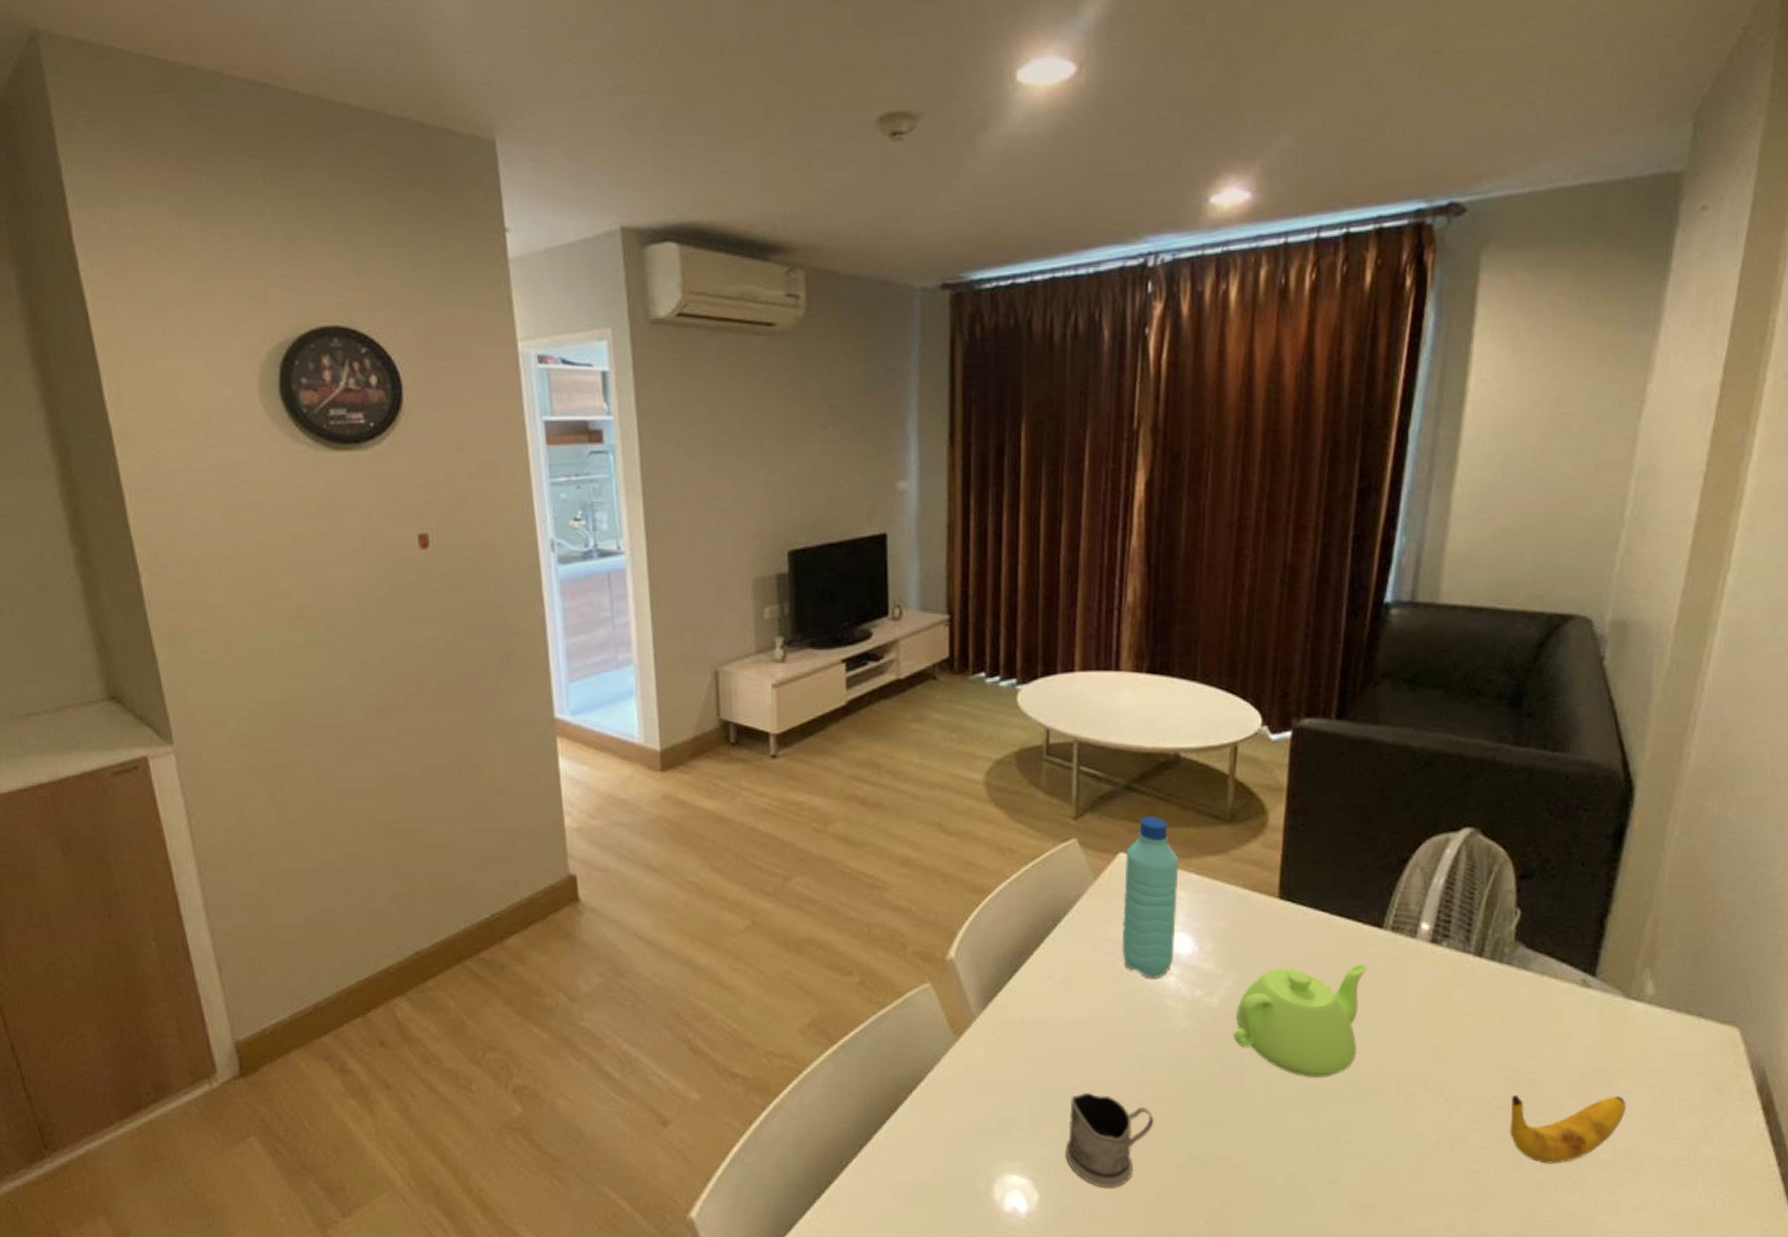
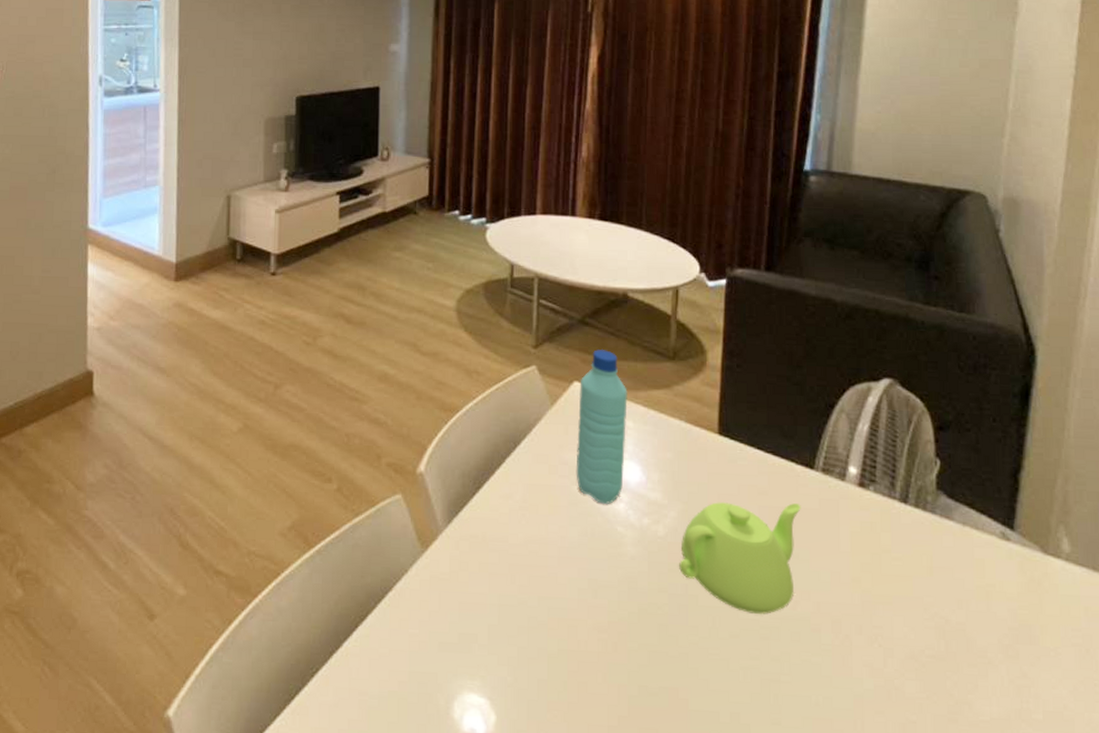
tea glass holder: present [1066,1092,1154,1187] -> none [522,613,605,714]
banana: present [1509,1094,1626,1164] -> none [942,644,1053,720]

